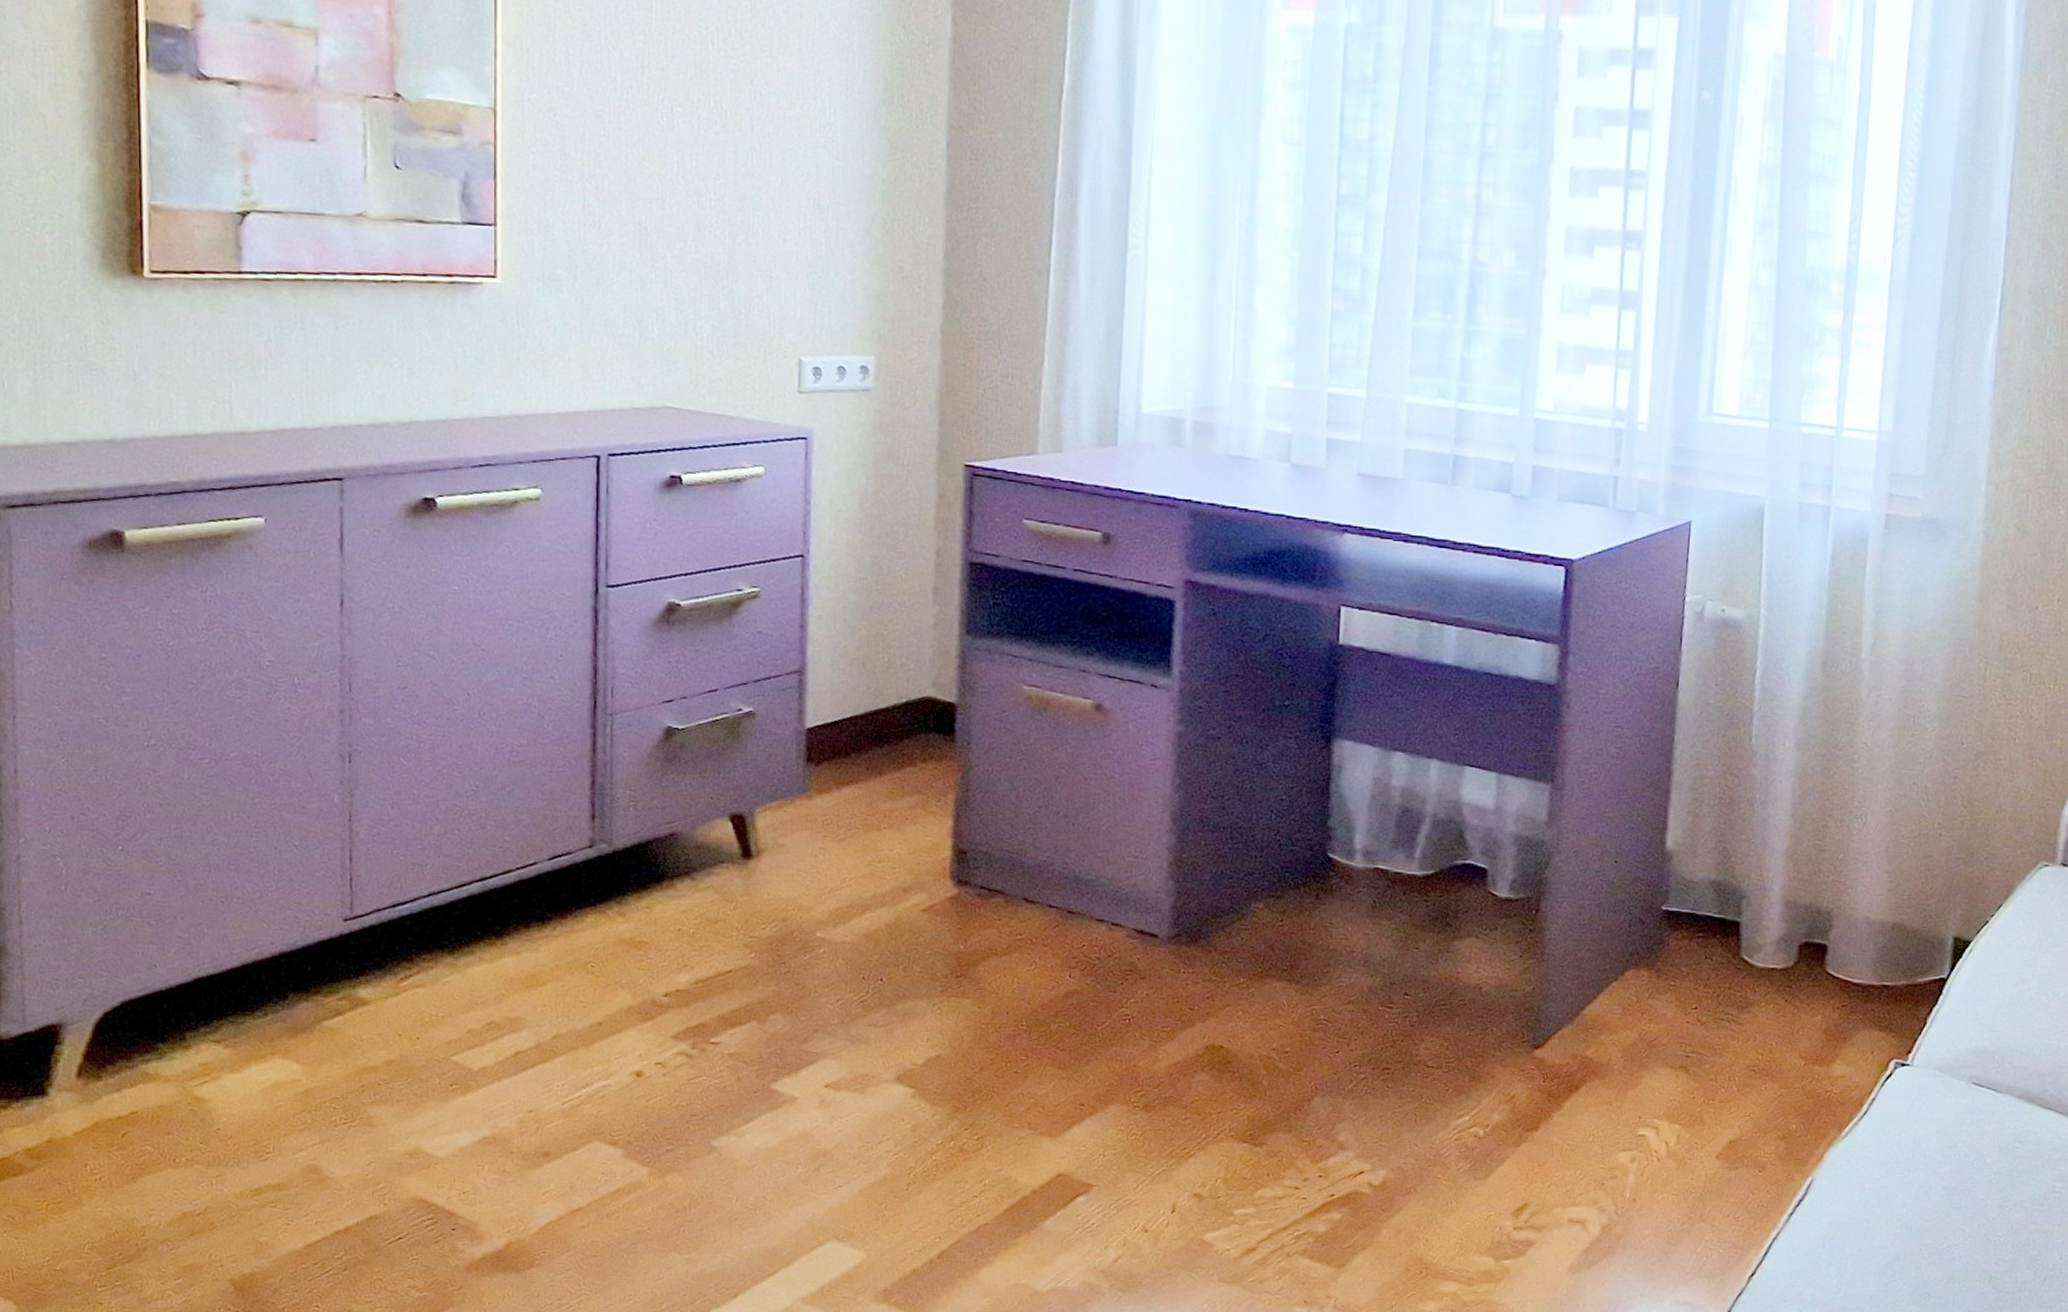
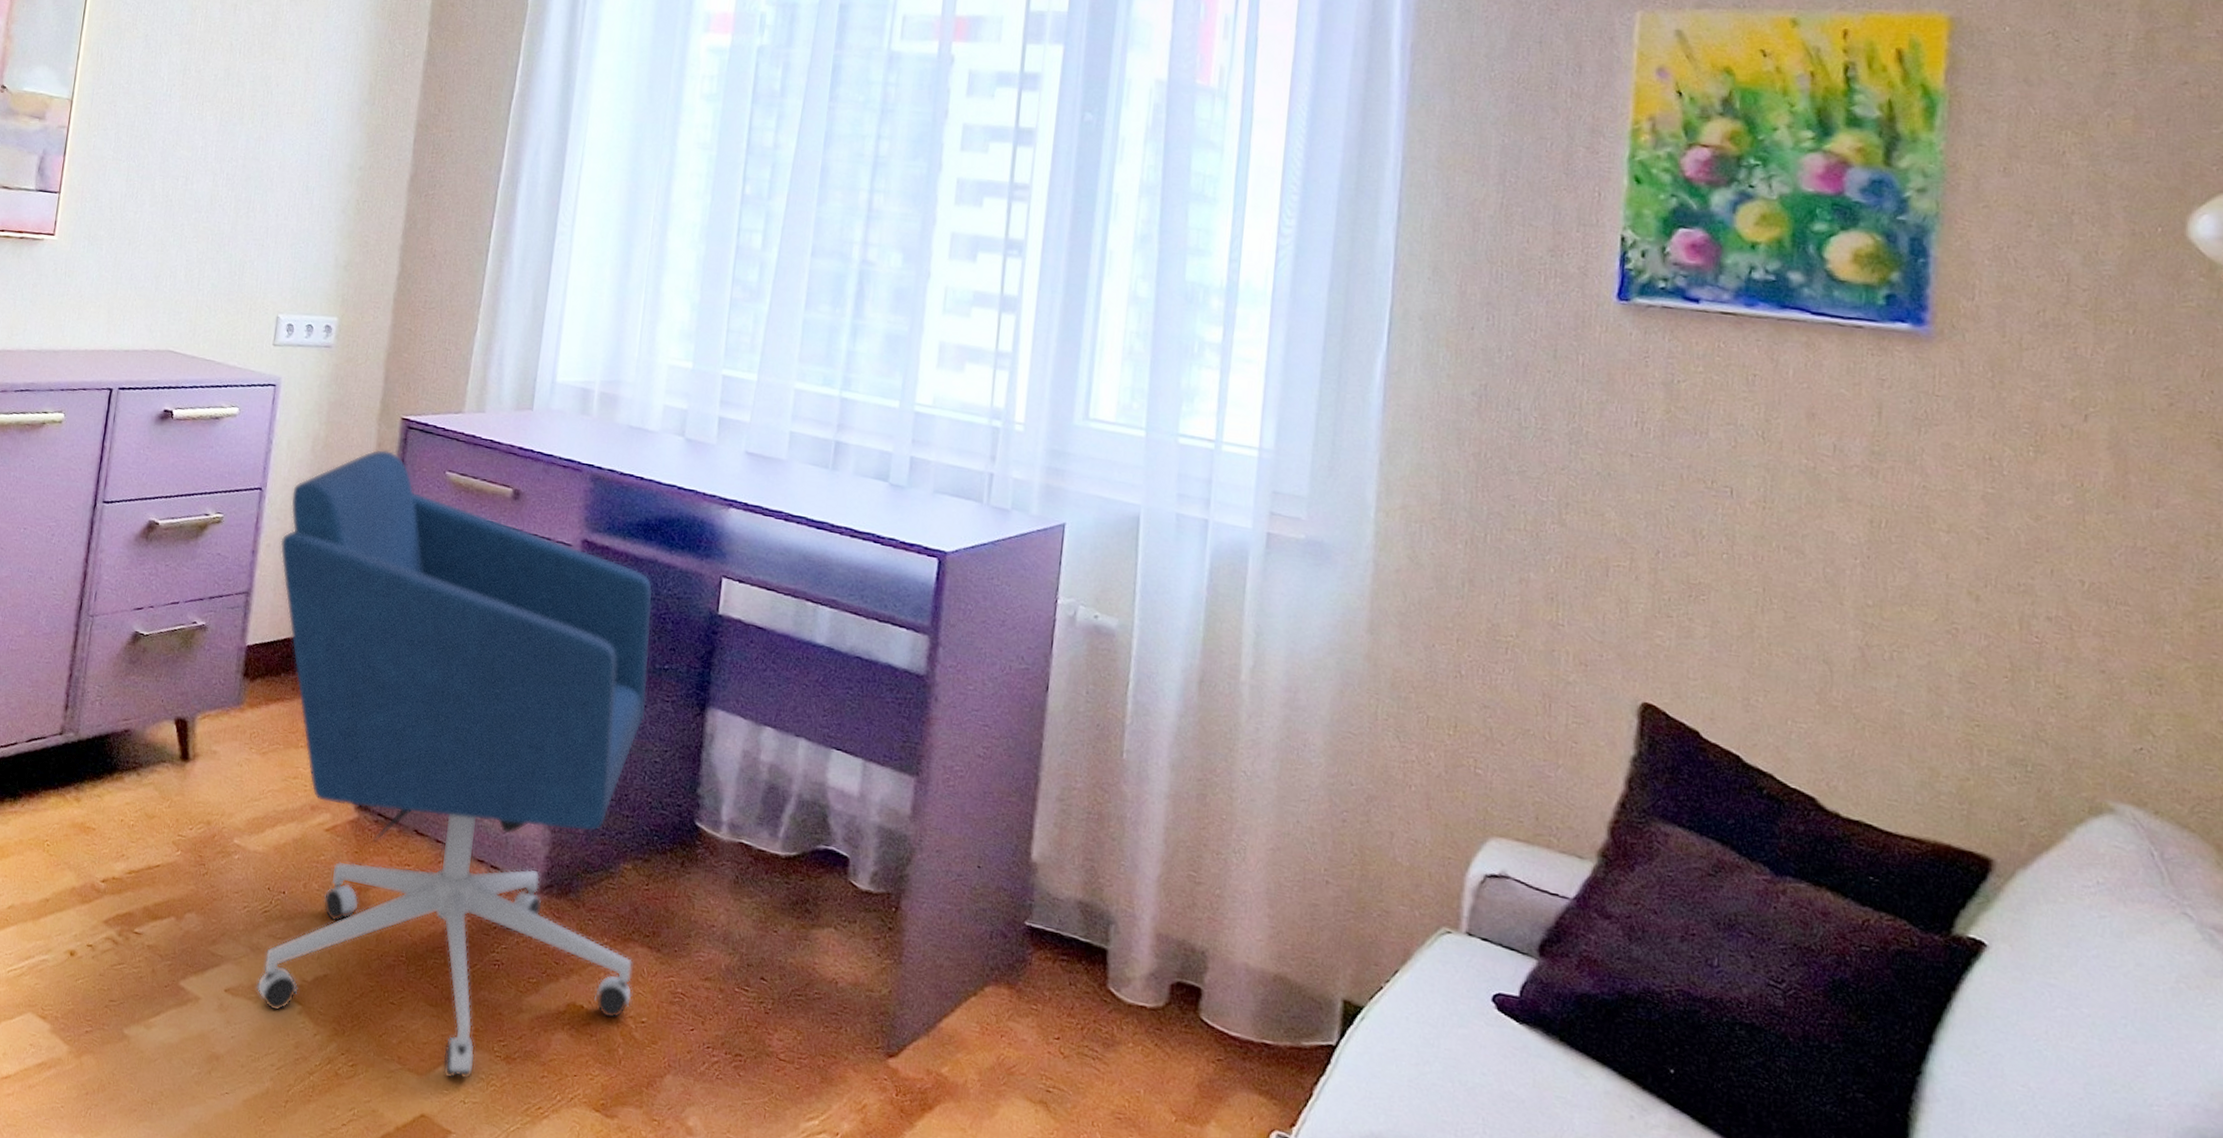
office chair: none [834,501,1274,1135] -> present [256,449,653,1079]

